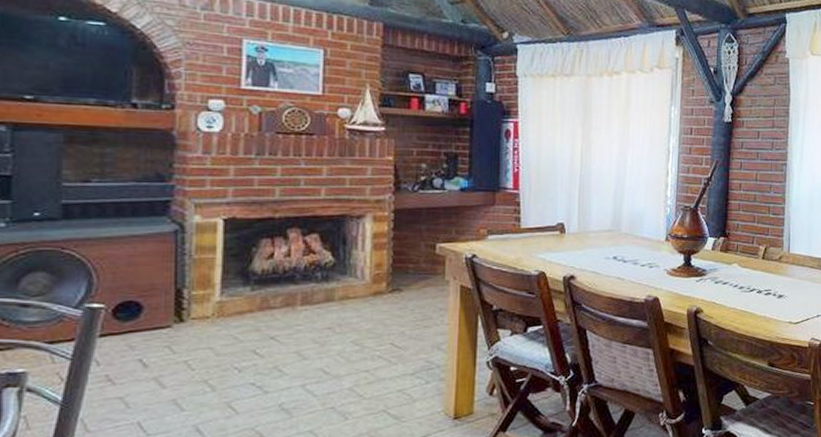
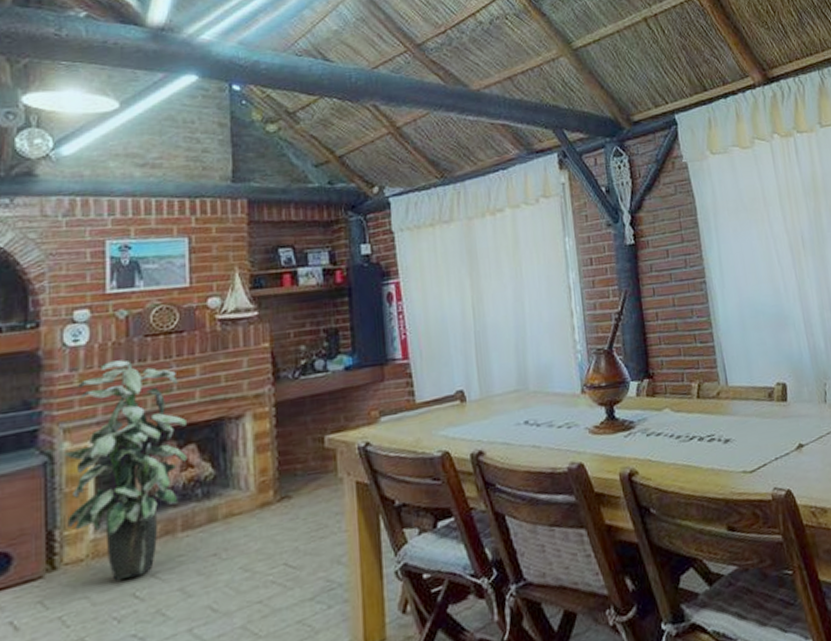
indoor plant: none [193,150,311,339] -> present [63,360,188,582]

